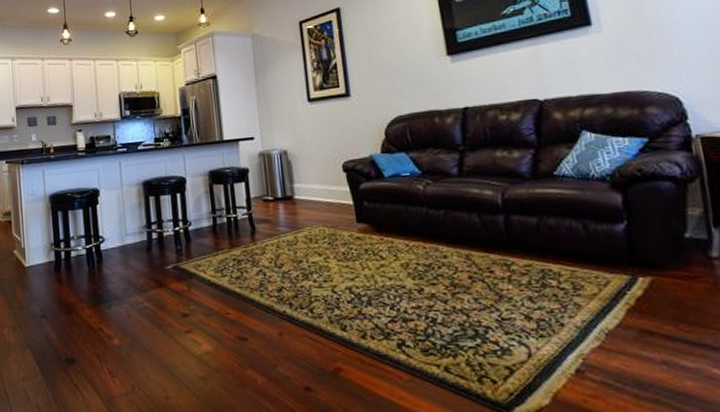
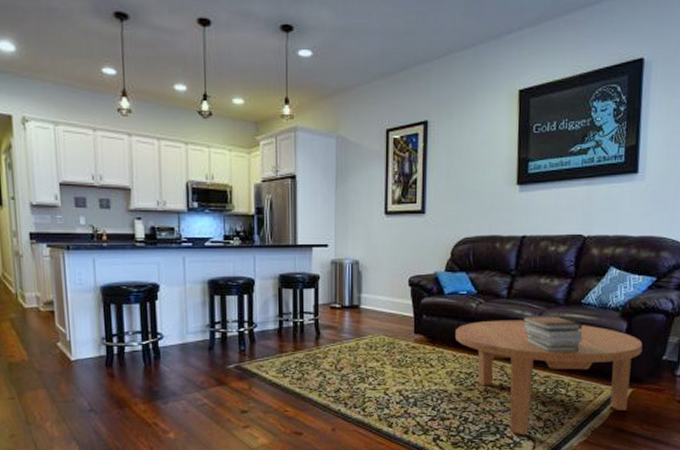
coffee table: none [404,200,653,340] -> present [455,320,643,435]
book stack: none [482,192,565,236] -> present [522,316,583,352]

